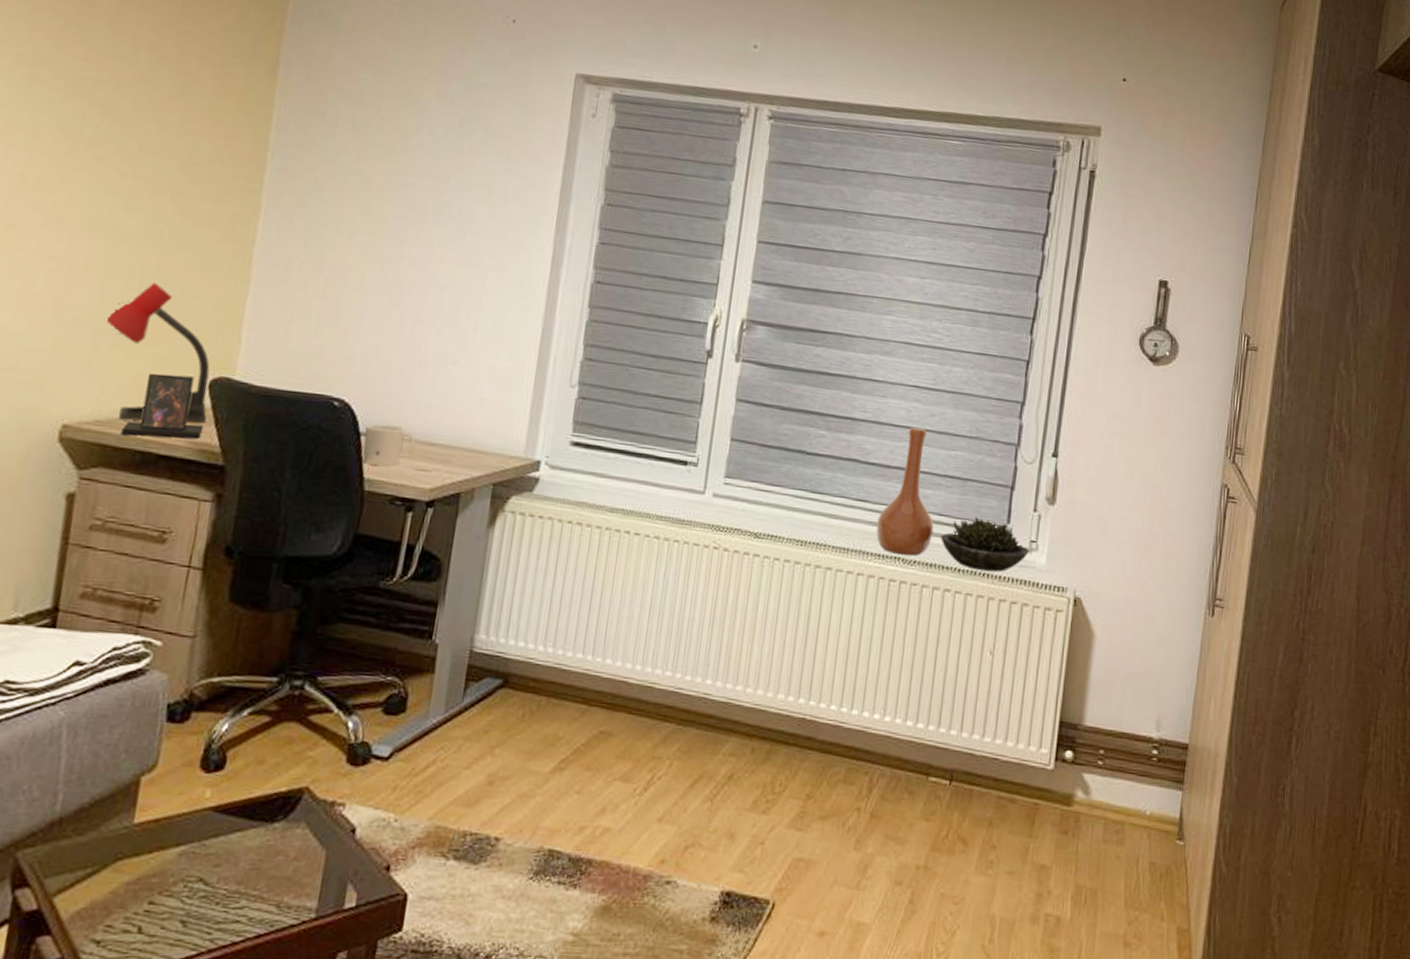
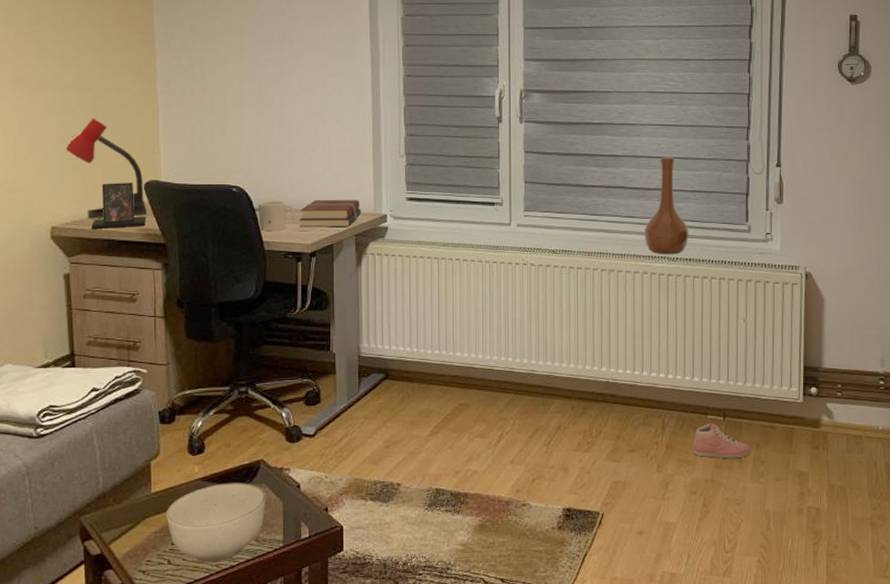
bowl: none [148,817,304,936] -> present [165,483,266,563]
books: none [418,429,507,473] -> present [298,199,361,228]
sneaker: none [904,787,981,840] -> present [693,423,751,459]
succulent plant: present [940,516,1030,573] -> none [695,219,766,260]

